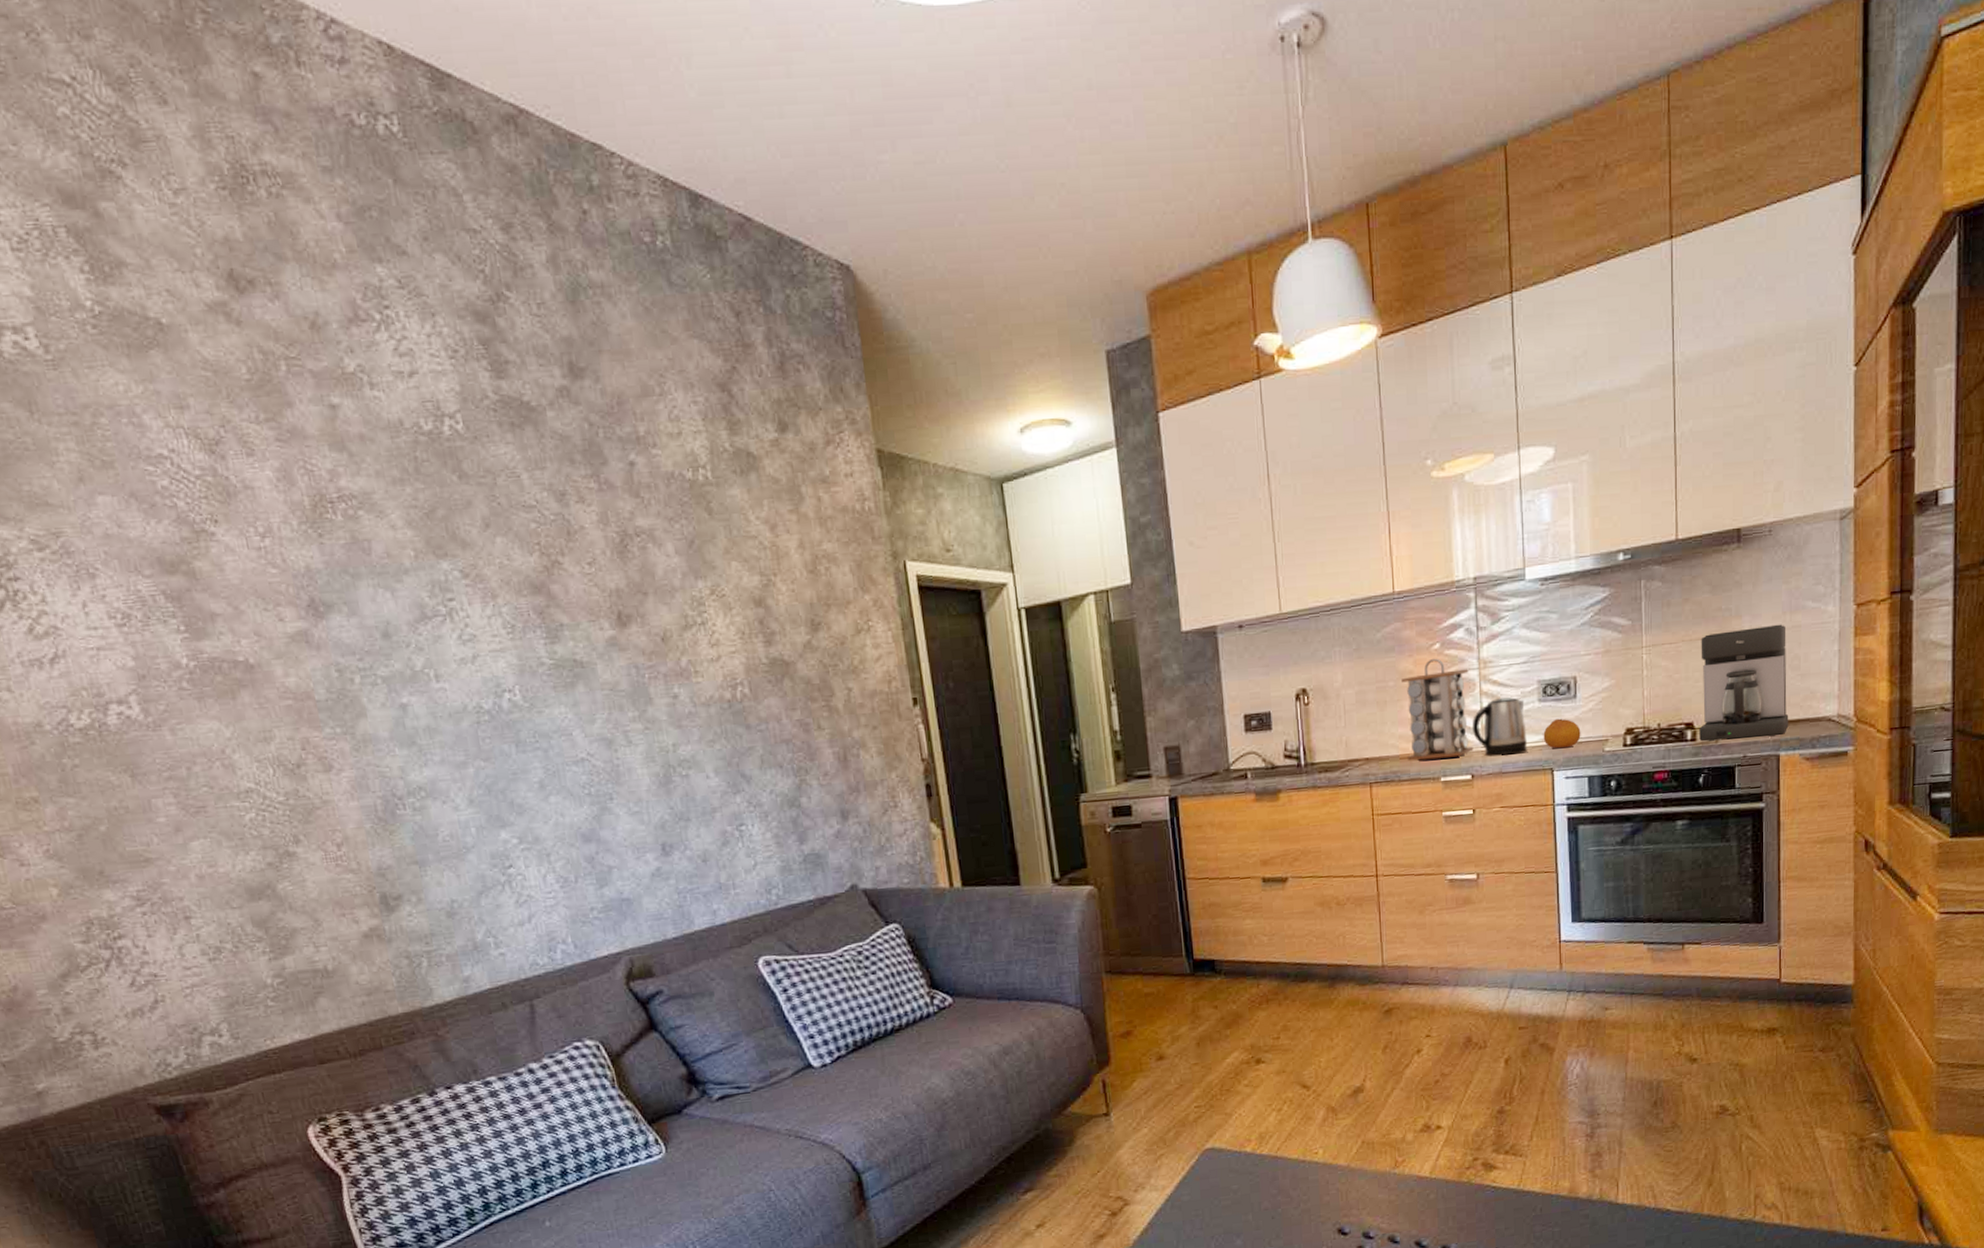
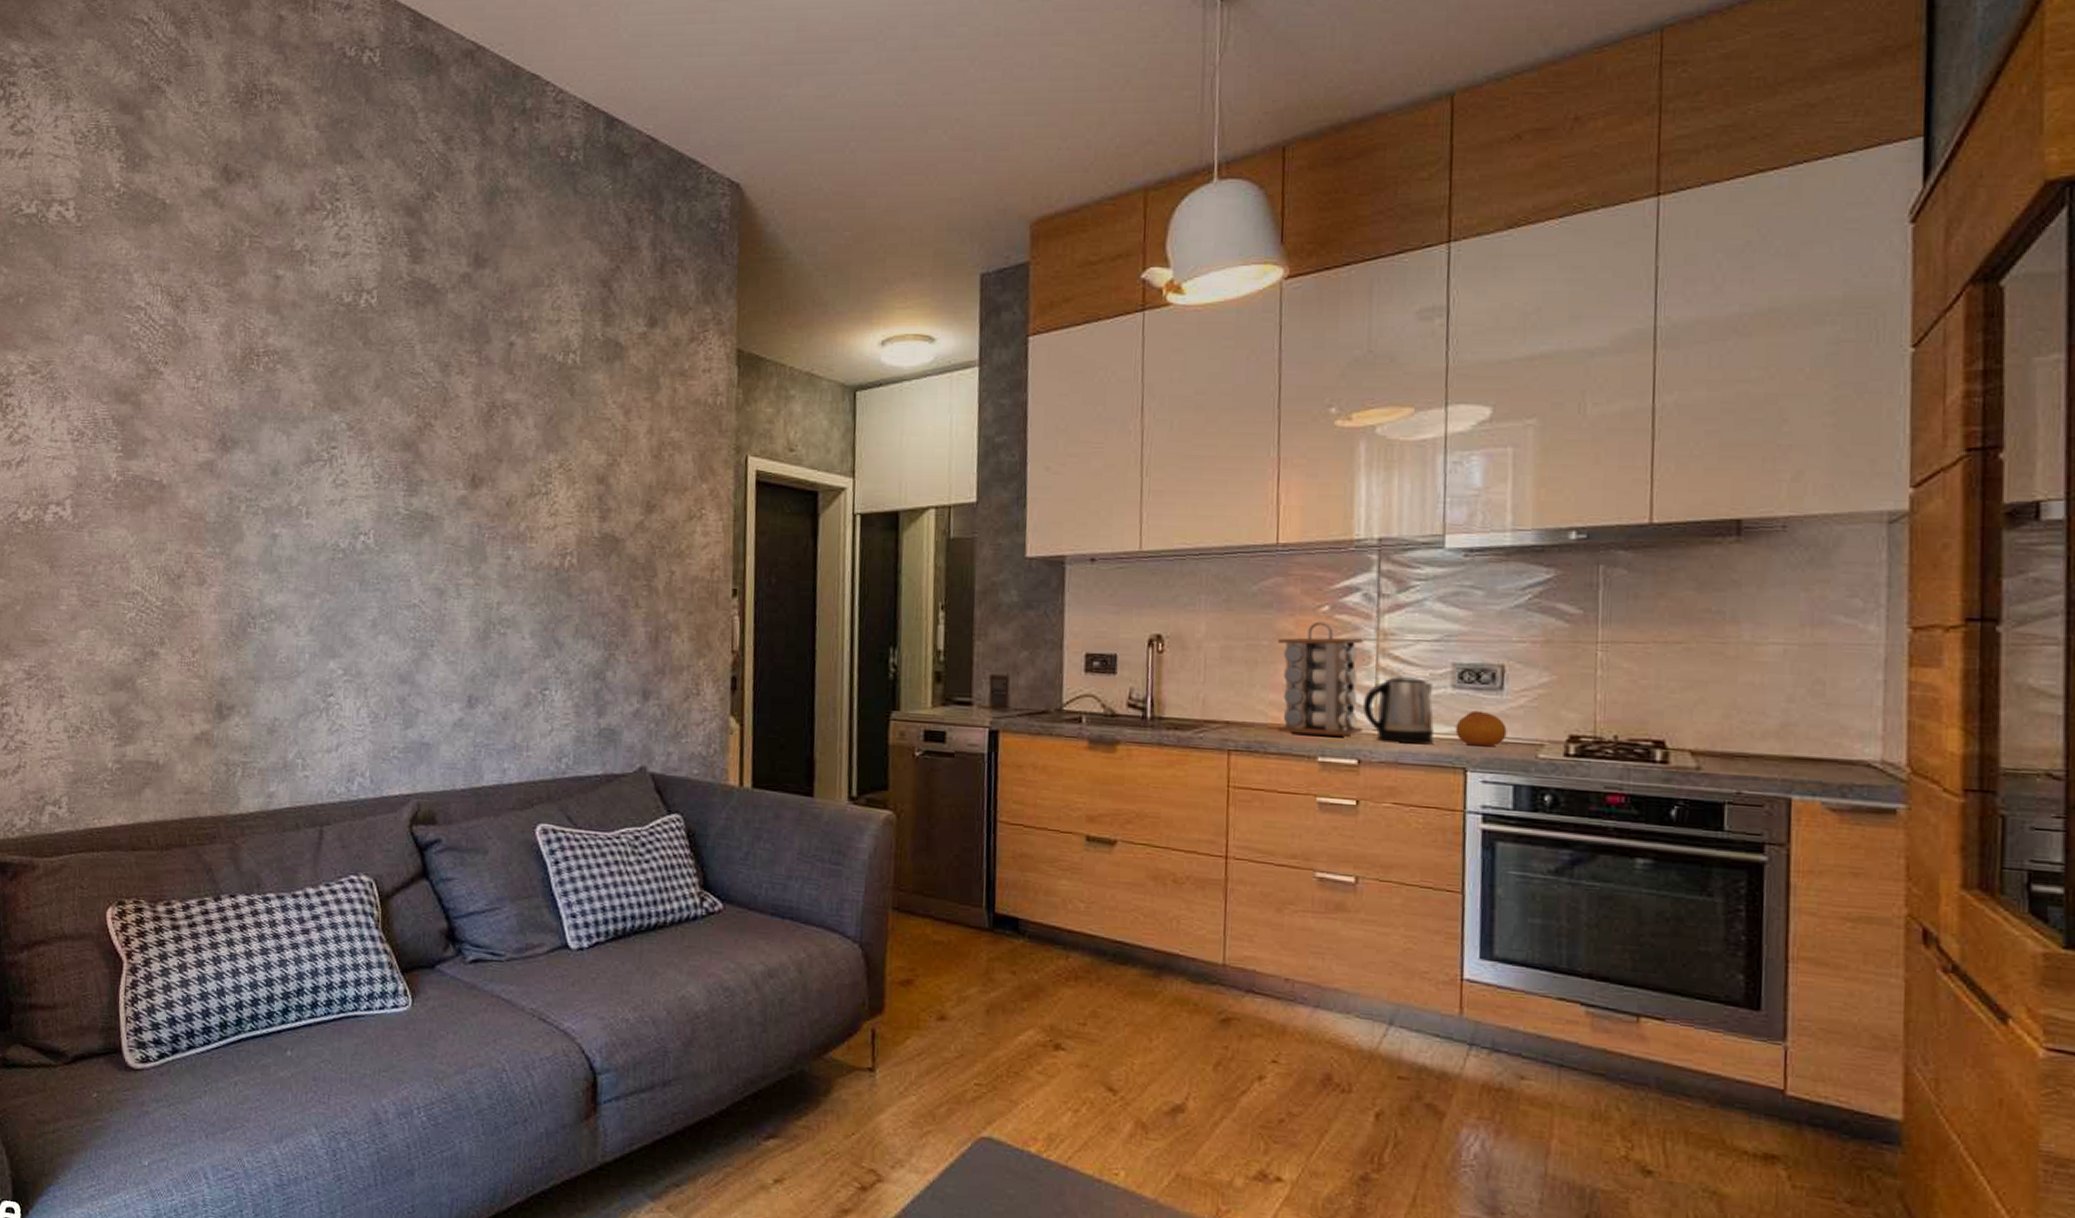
coffee maker: present [1699,624,1789,742] -> none [1673,637,1807,775]

